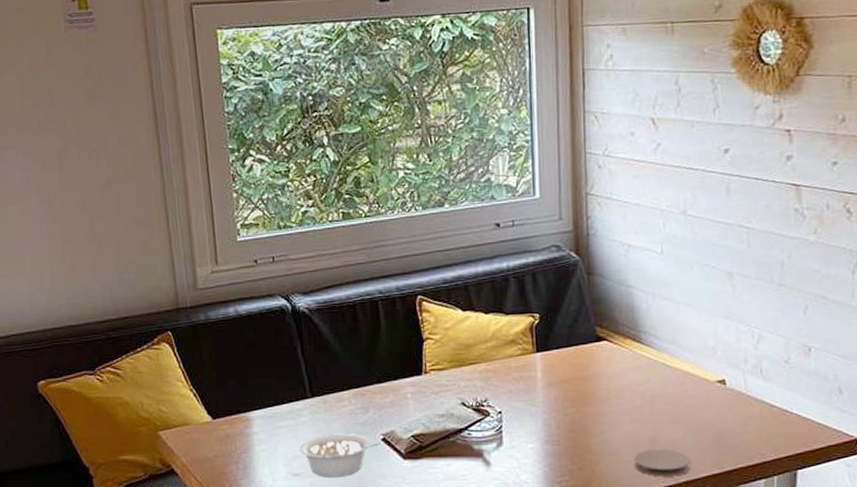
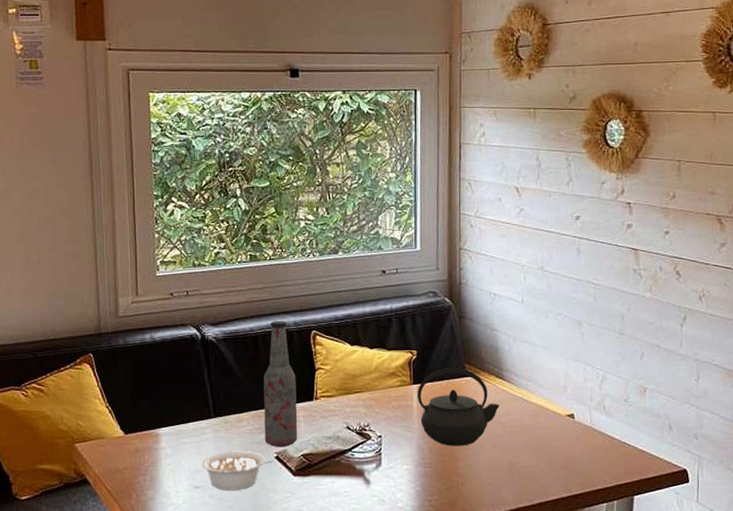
bottle: none [365,285,407,429] -> present [264,320,298,448]
kettle: none [541,332,638,421] -> present [417,368,500,446]
coaster: present [634,449,690,477] -> none [495,474,543,498]

